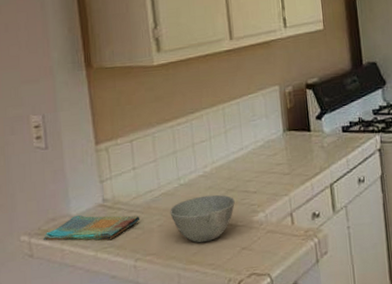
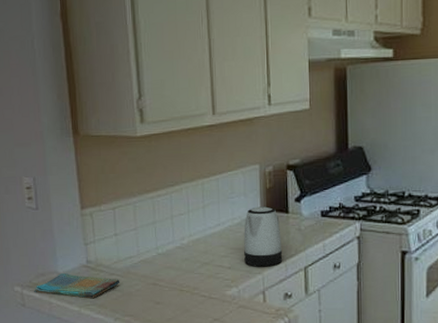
bowl: present [170,194,235,243] -> none [148,266,209,310]
kettle: none [267,126,308,189] -> present [244,206,283,267]

